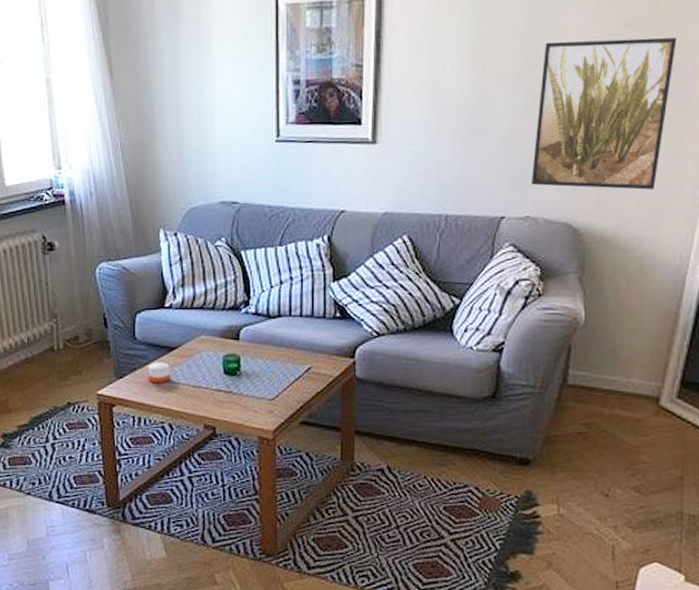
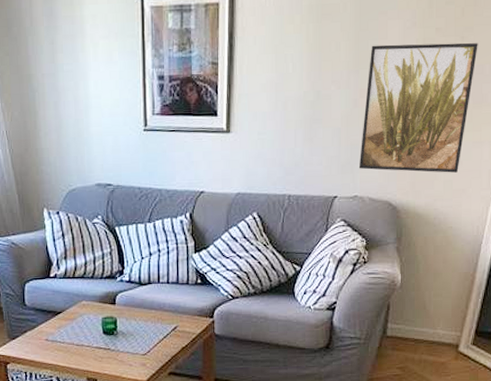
candle: present [147,362,170,383] -> none [36,324,57,343]

